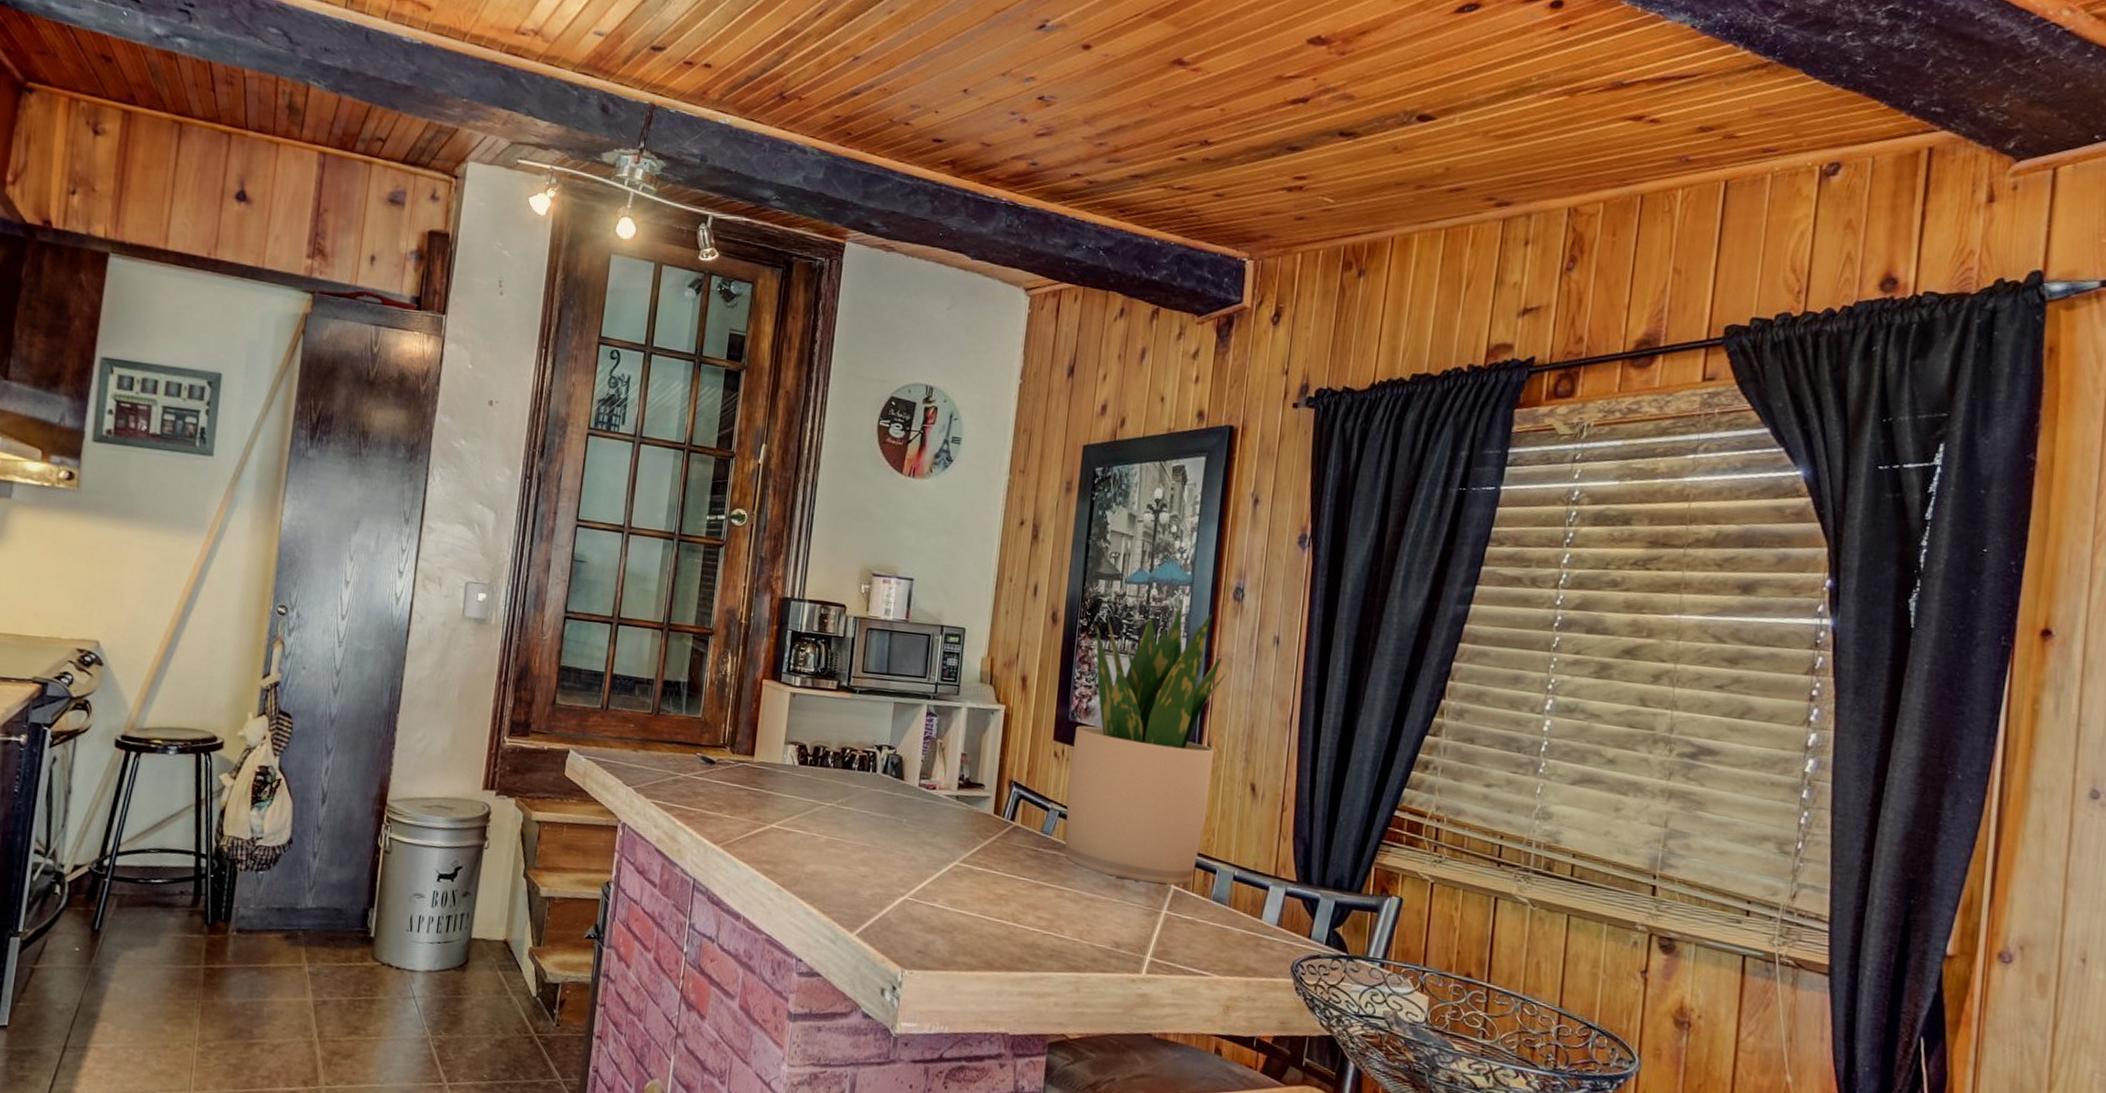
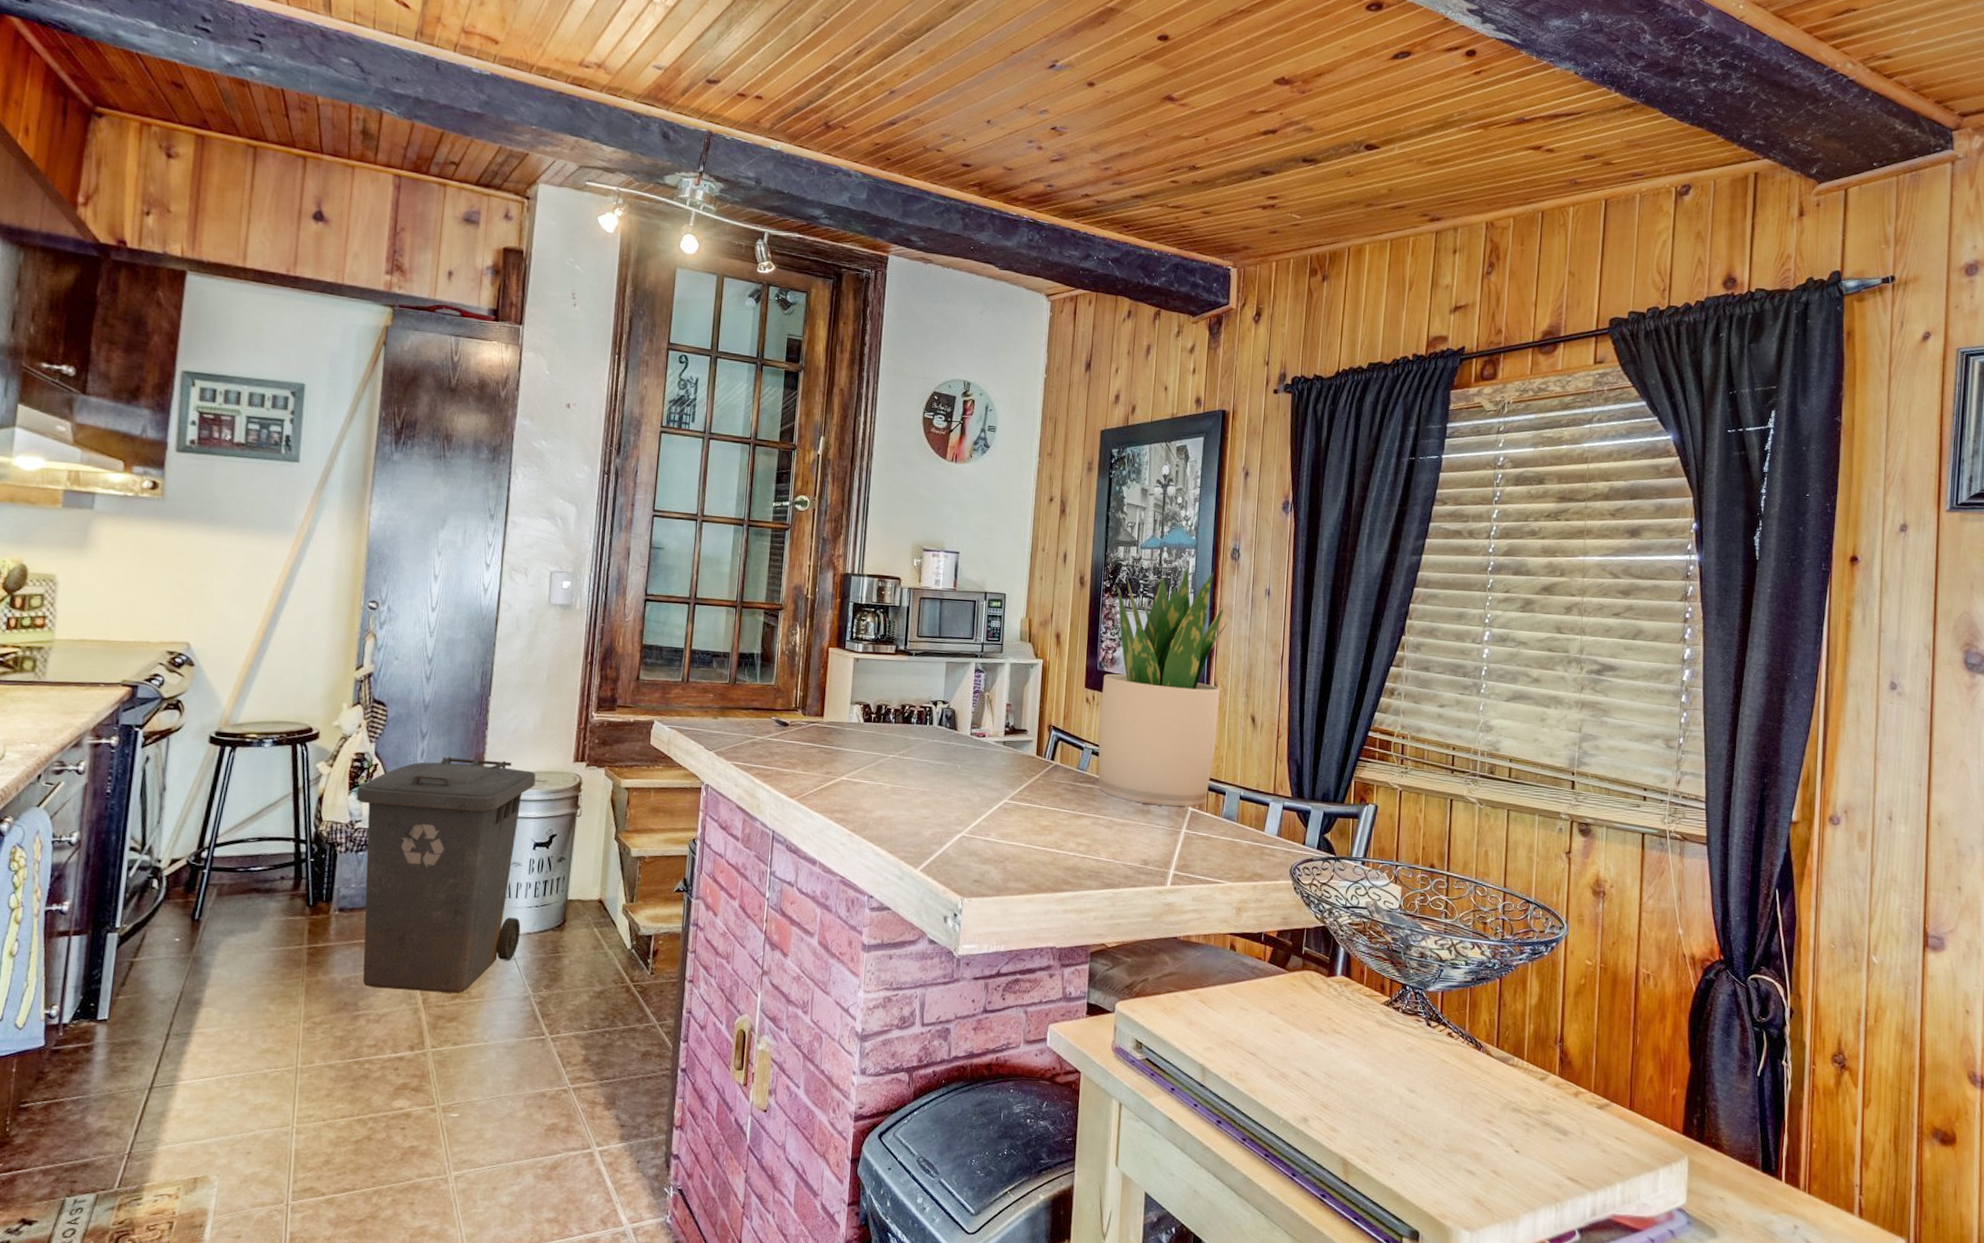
recycling bin: none [258,775,443,1029] -> present [356,756,536,993]

